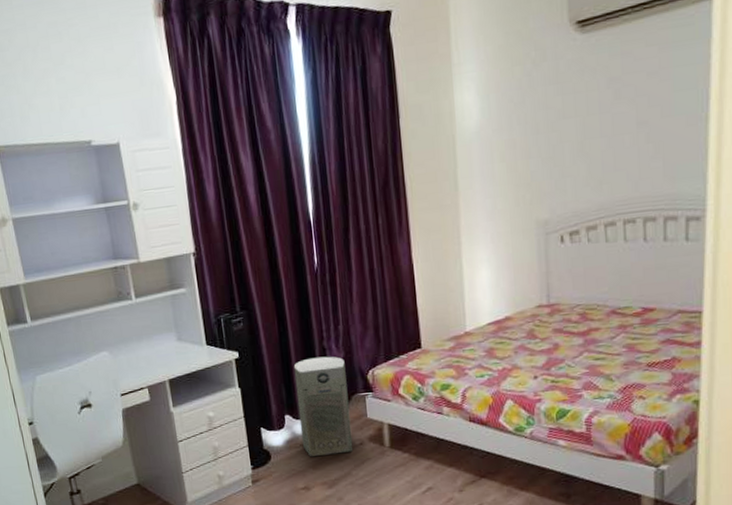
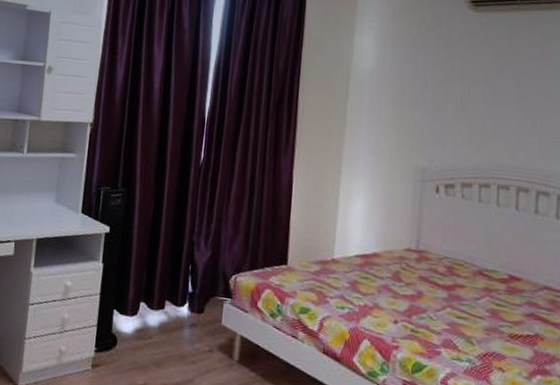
air purifier: present [293,356,353,457] -> none [151,249,210,357]

